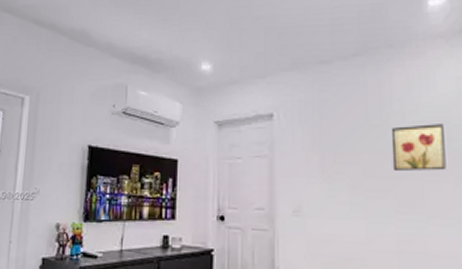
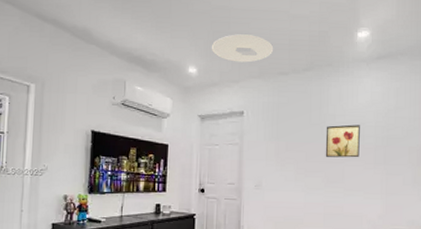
ceiling light: none [228,17,310,53] -> present [211,34,274,63]

